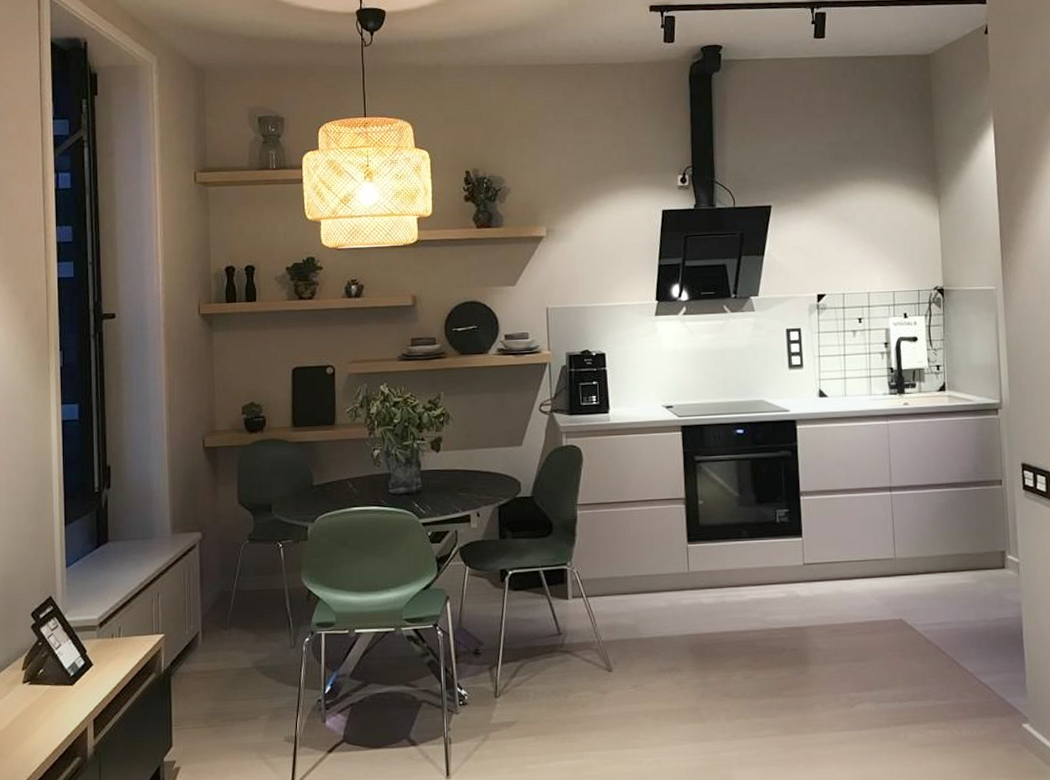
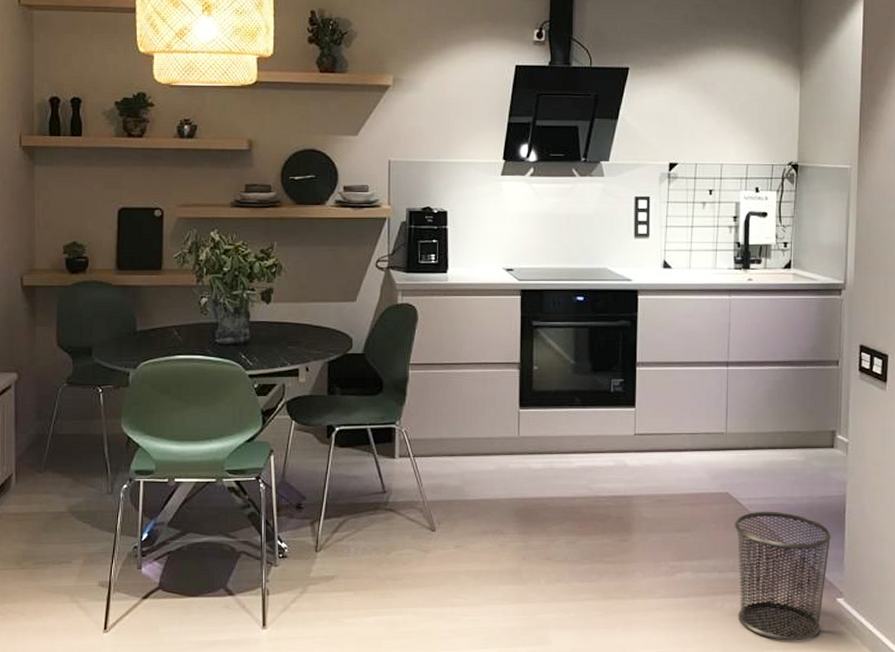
waste bin: none [911,636,1012,771] -> present [734,511,832,641]

